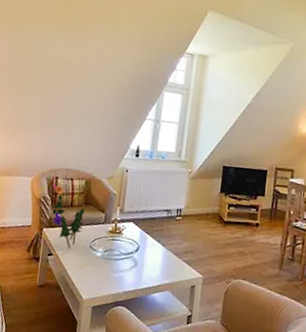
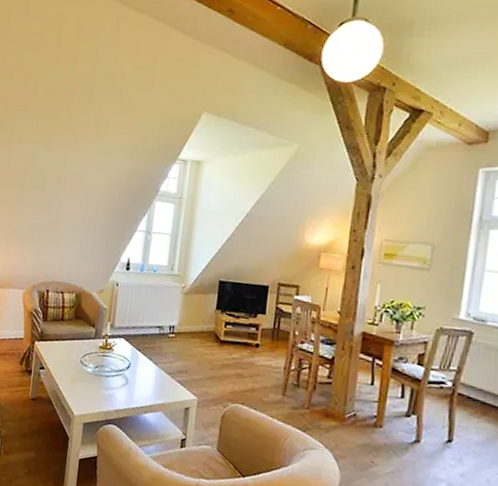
plant: present [48,175,85,249] -> none [39,288,76,363]

